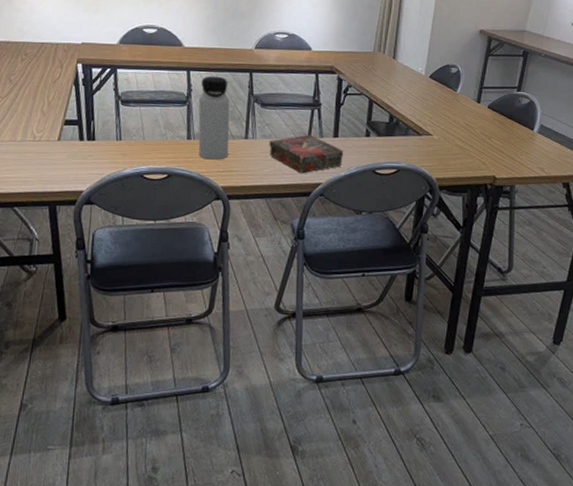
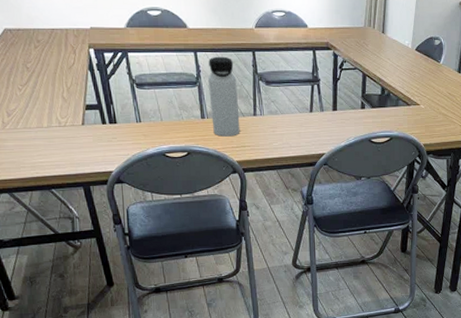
book: present [269,135,343,174] -> none [276,110,342,146]

